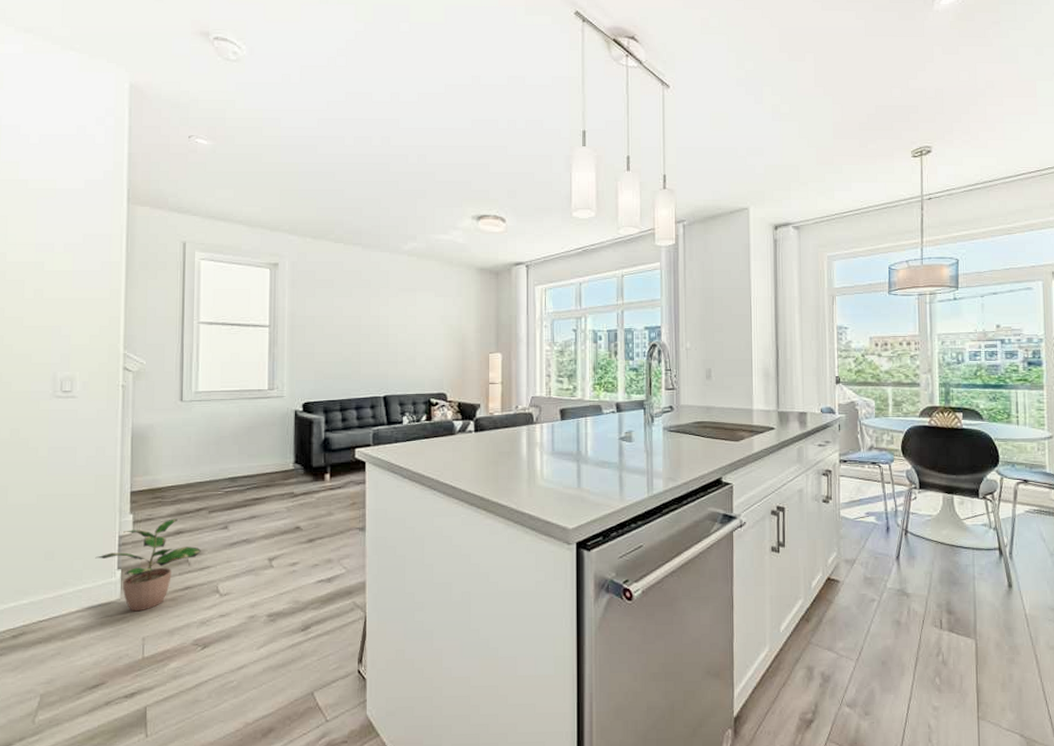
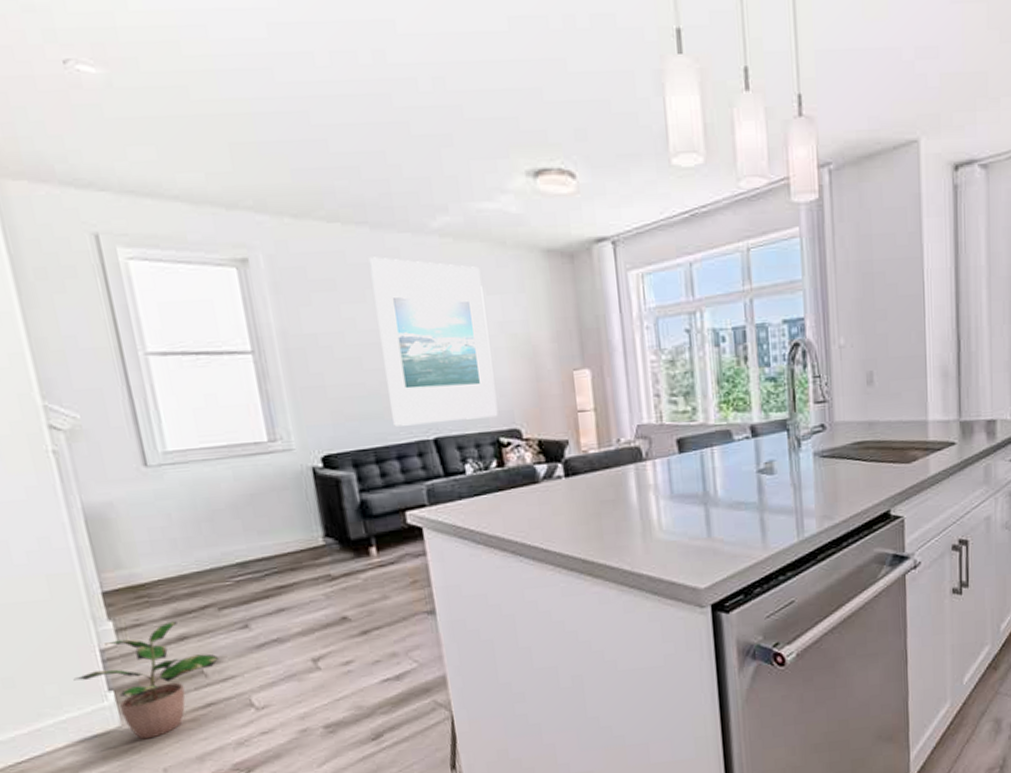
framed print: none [357,267,432,385] -> present [368,257,499,427]

